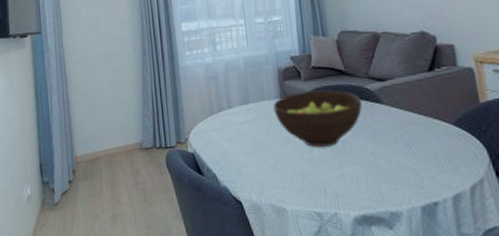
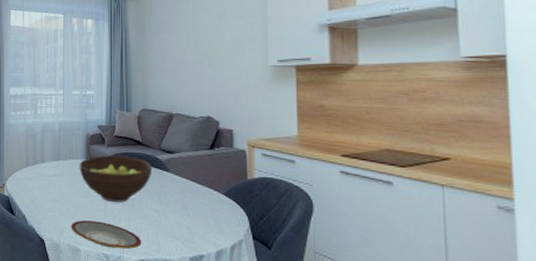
plate: none [271,173,361,204] -> present [71,220,142,249]

